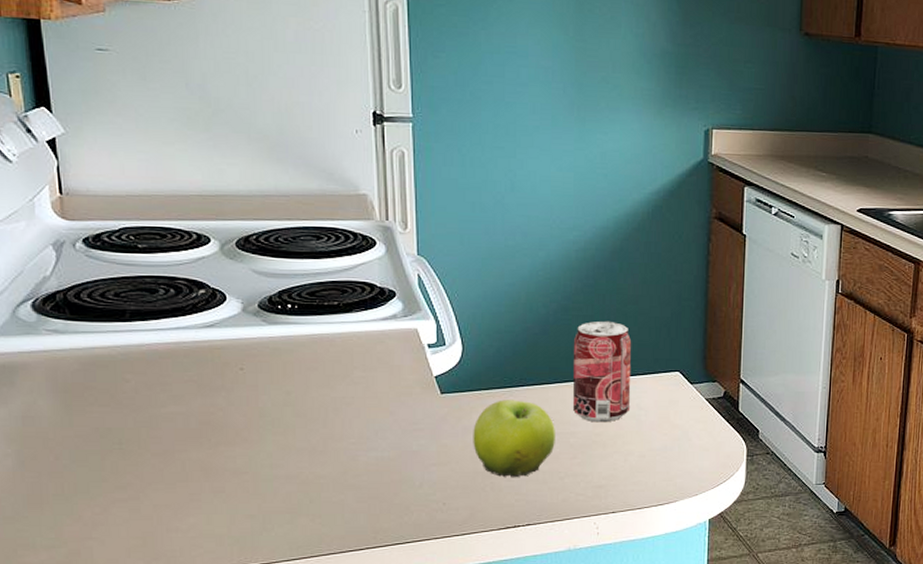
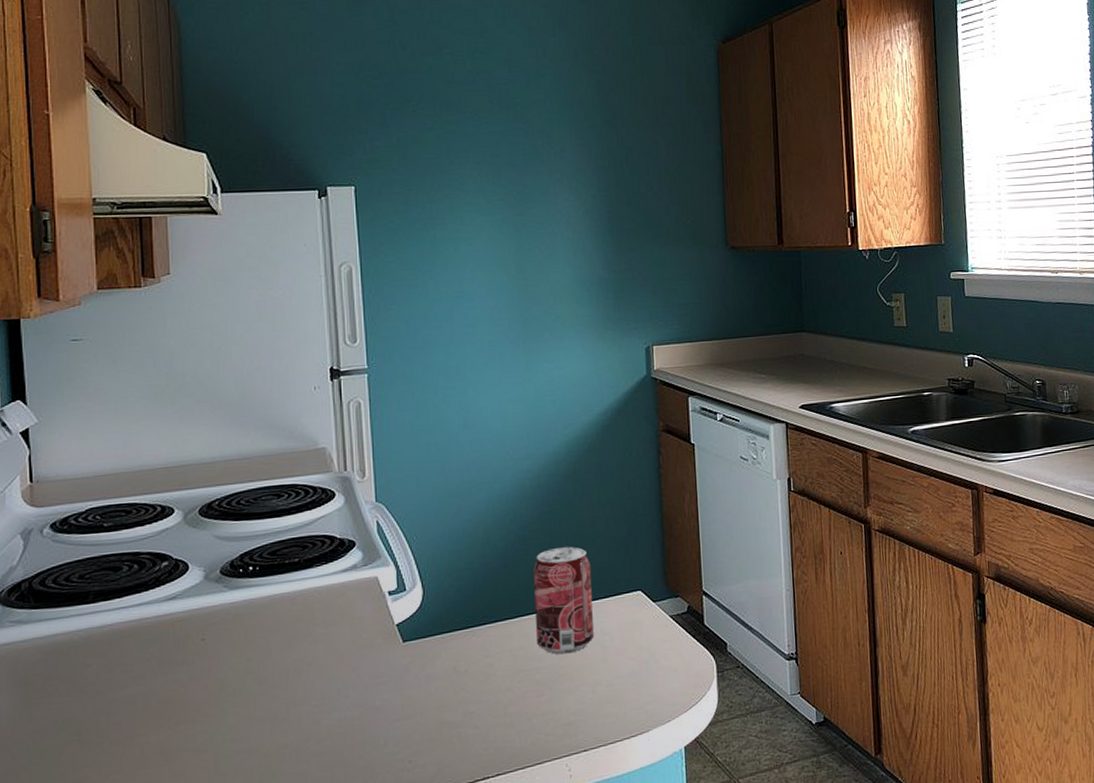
fruit: present [473,400,555,478] -> none [436,639,521,725]

